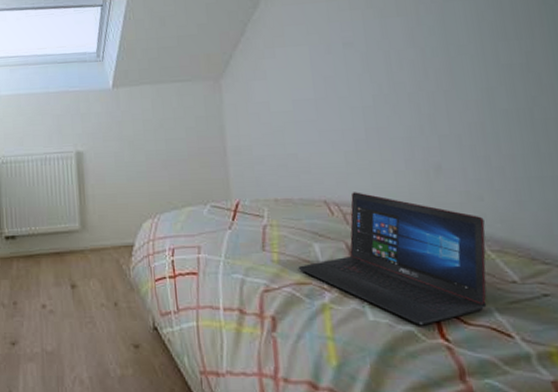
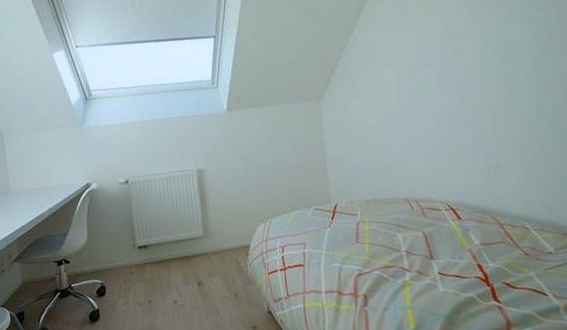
laptop: present [298,192,487,324] -> none [384,189,531,291]

